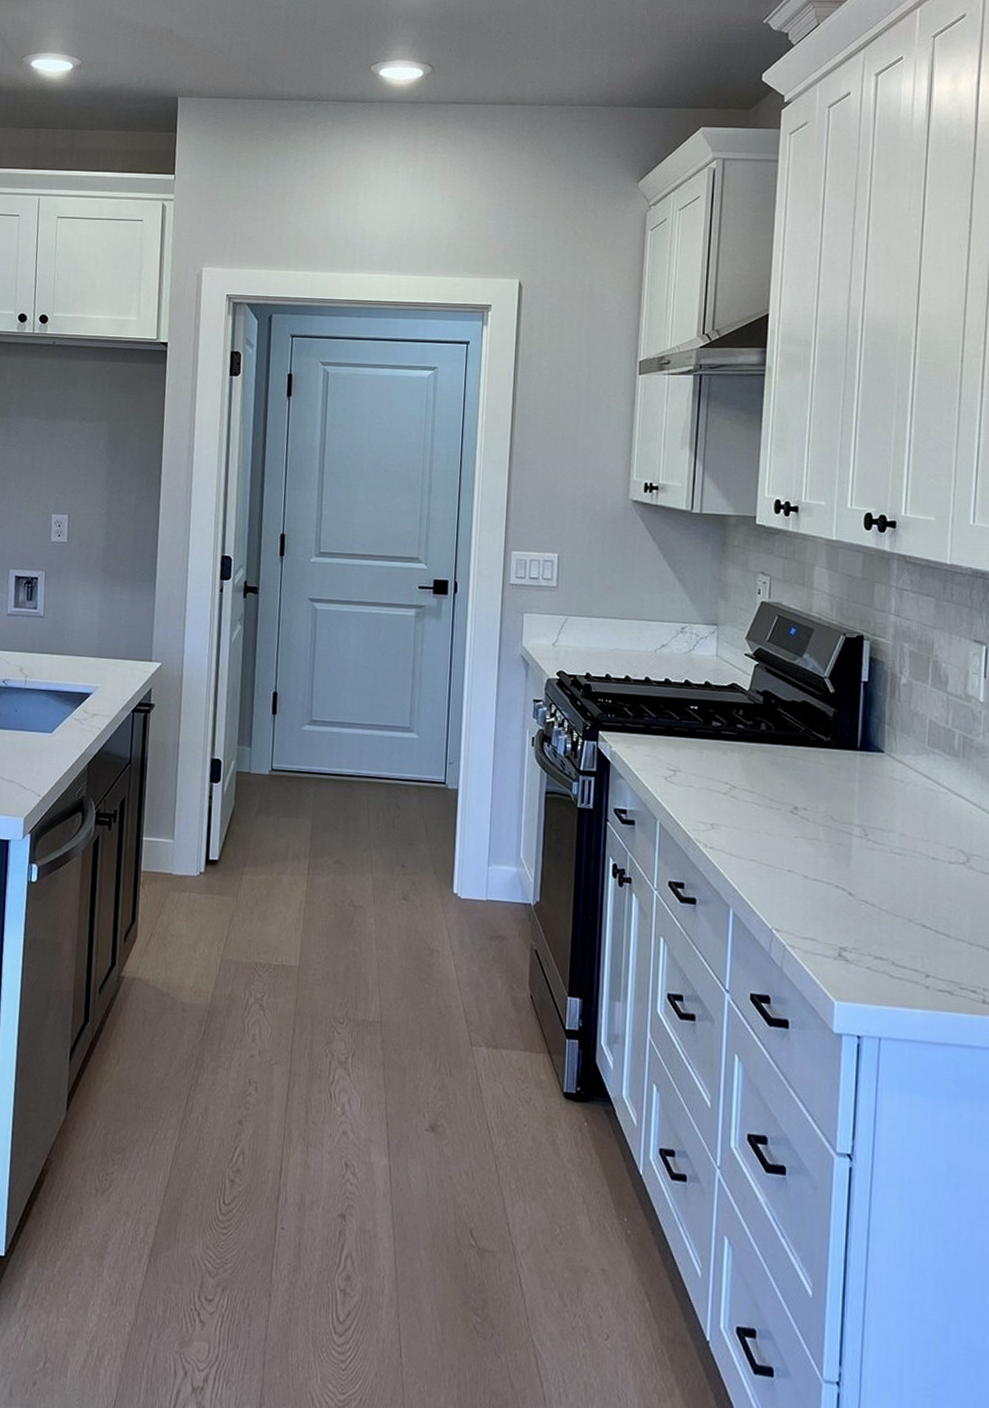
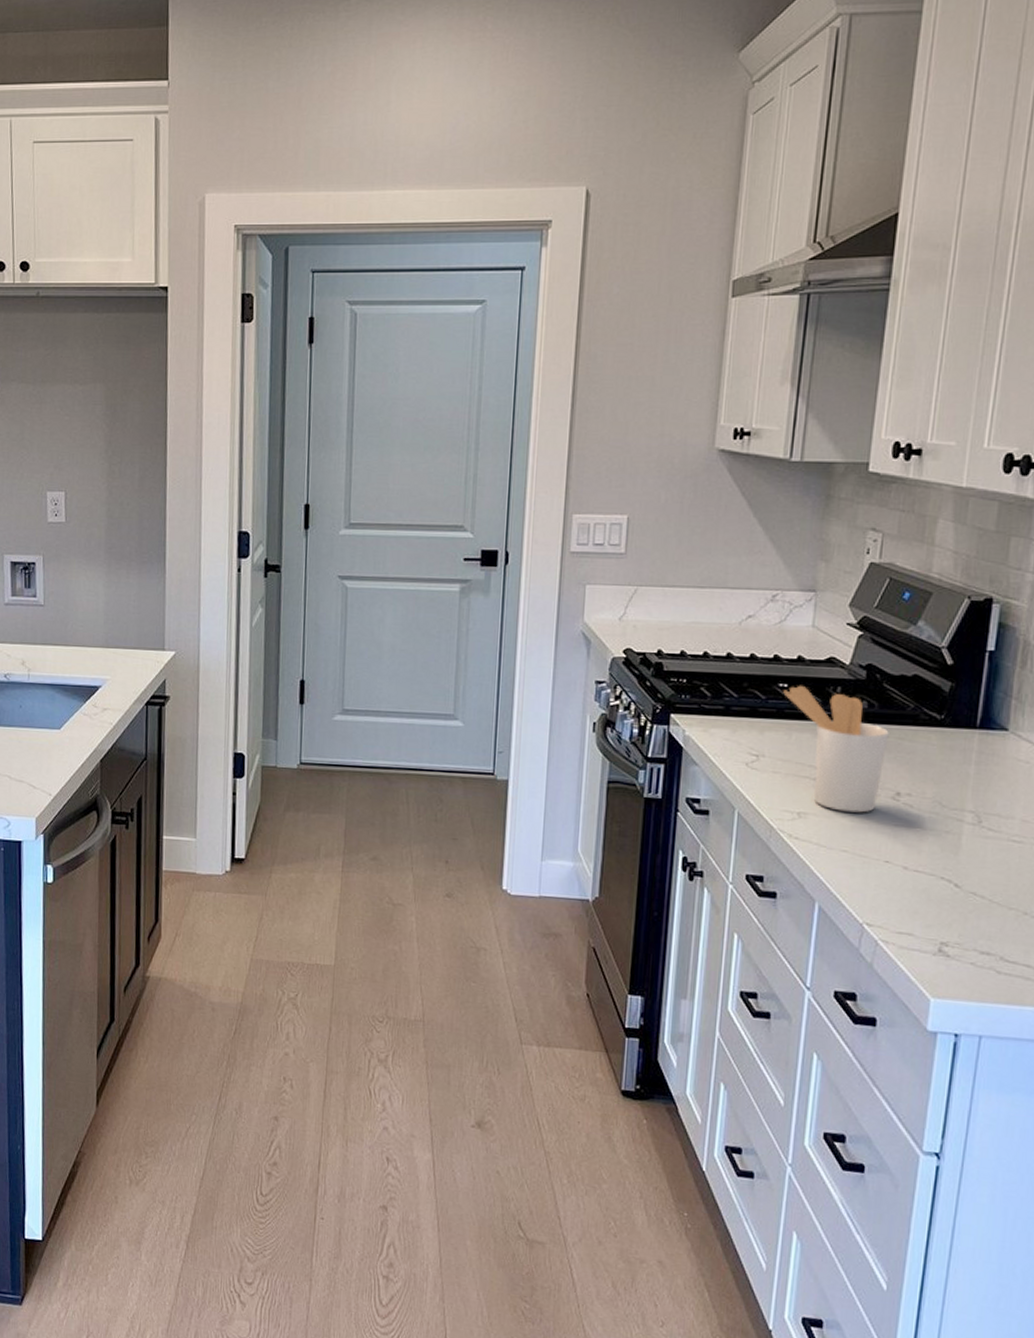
utensil holder: none [694,707,785,825] -> present [783,685,889,813]

